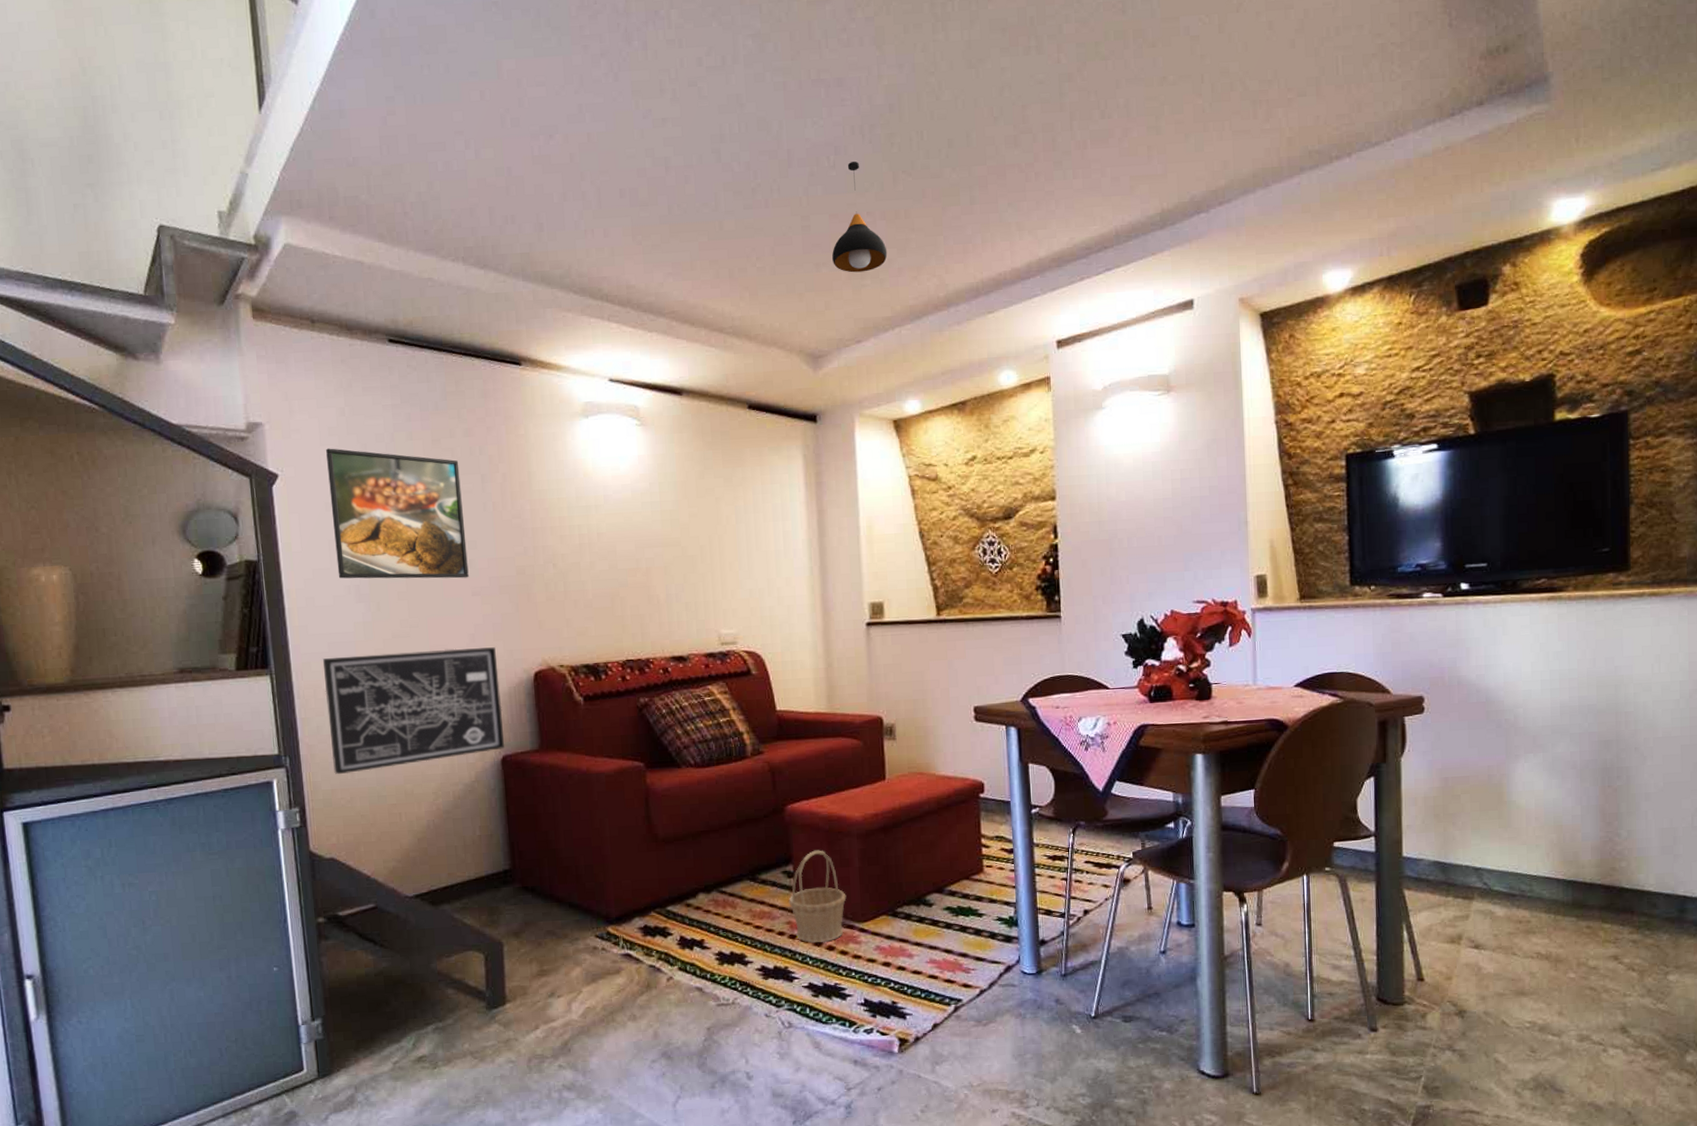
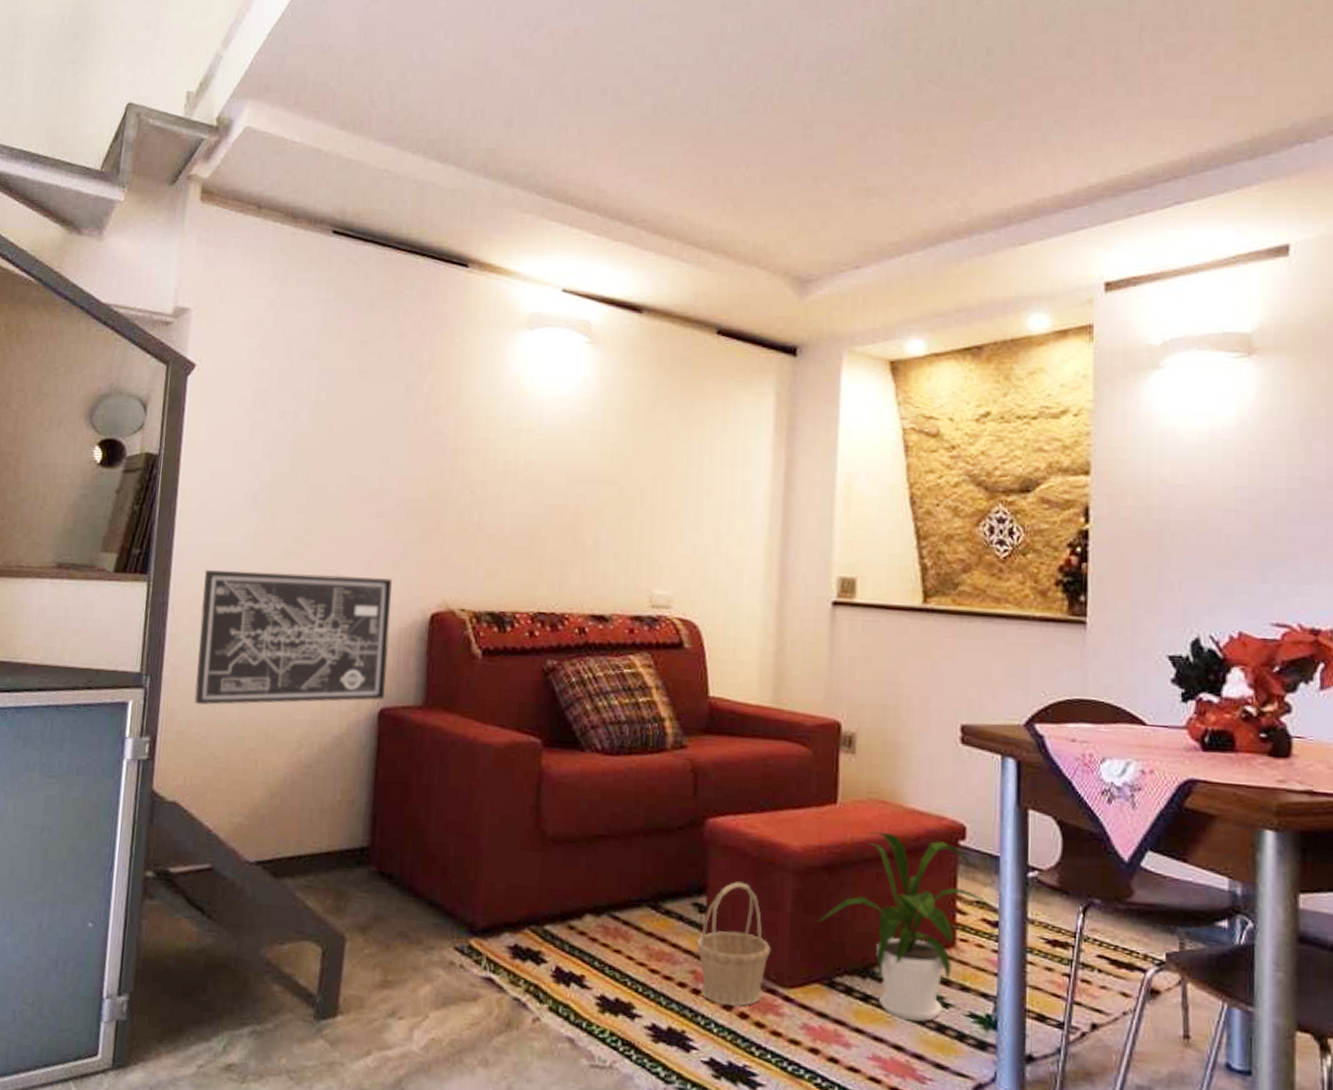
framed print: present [326,448,469,579] -> none [237,341,385,497]
pendant light: present [832,162,888,273] -> none [835,68,902,189]
house plant: none [878,796,1004,931] -> present [815,831,988,1022]

